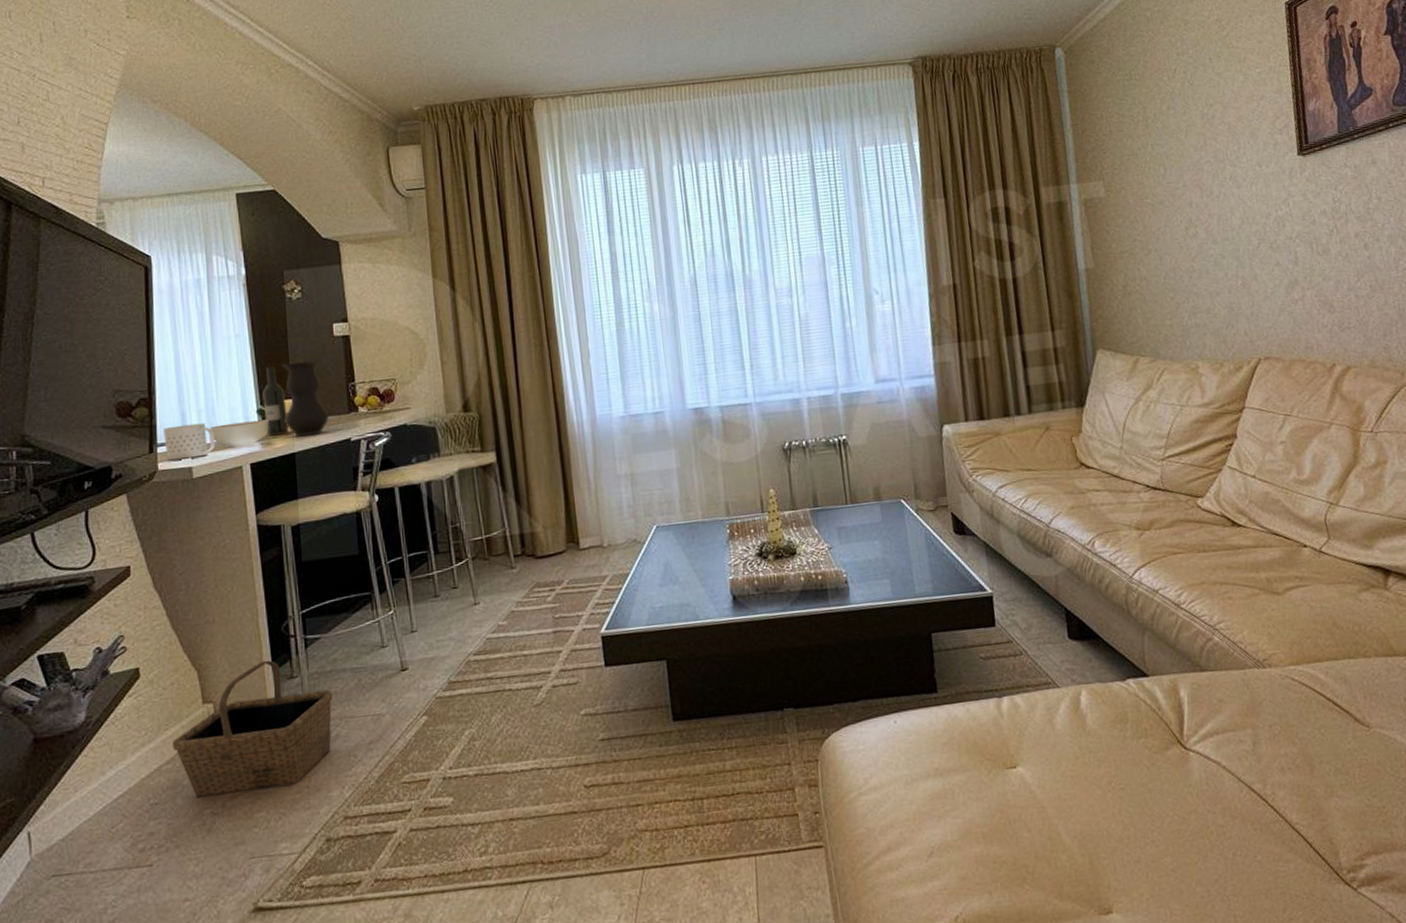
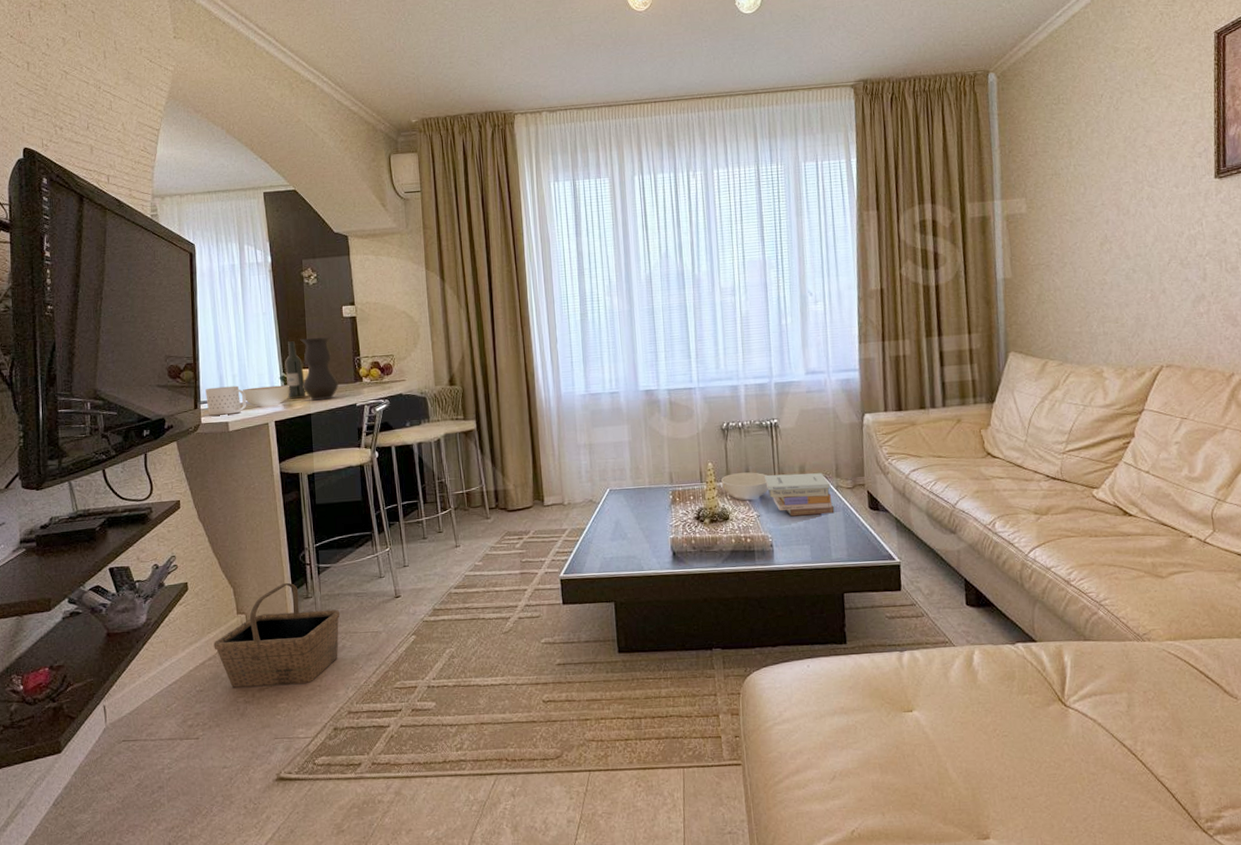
bowl: none [785,497,840,532] -> present [721,472,768,501]
books: none [833,494,916,547] -> present [764,473,835,517]

